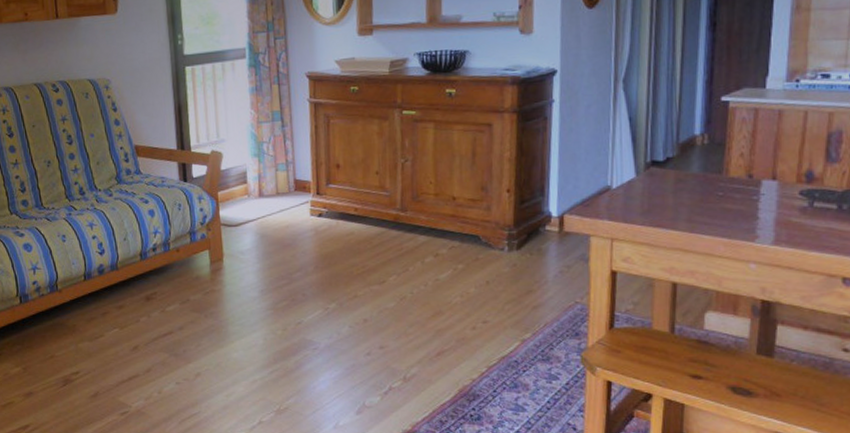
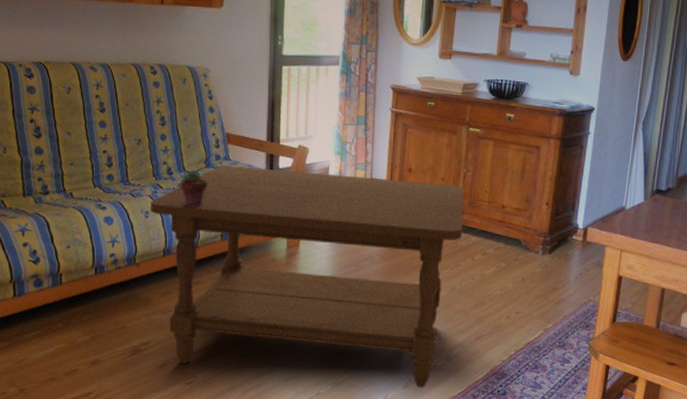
coffee table: none [66,178,408,414] -> present [151,165,464,388]
potted succulent: none [92,188,121,228] -> present [179,170,208,208]

